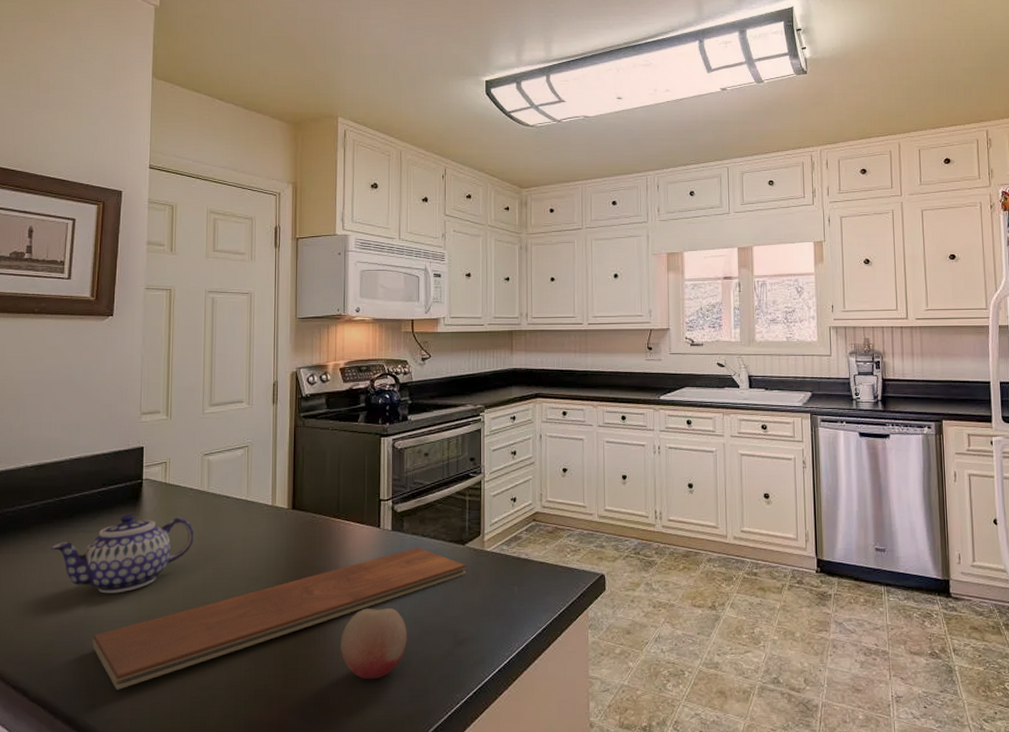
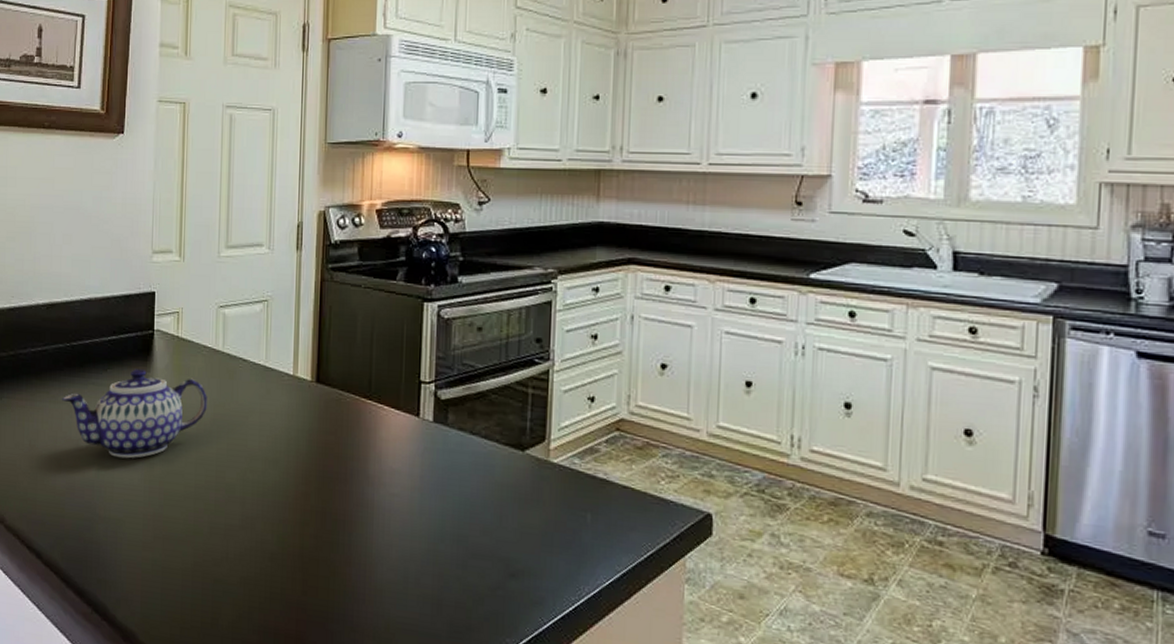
chopping board: present [92,547,466,690] -> none [102,447,525,568]
fruit: present [341,608,407,680] -> none [368,514,448,603]

